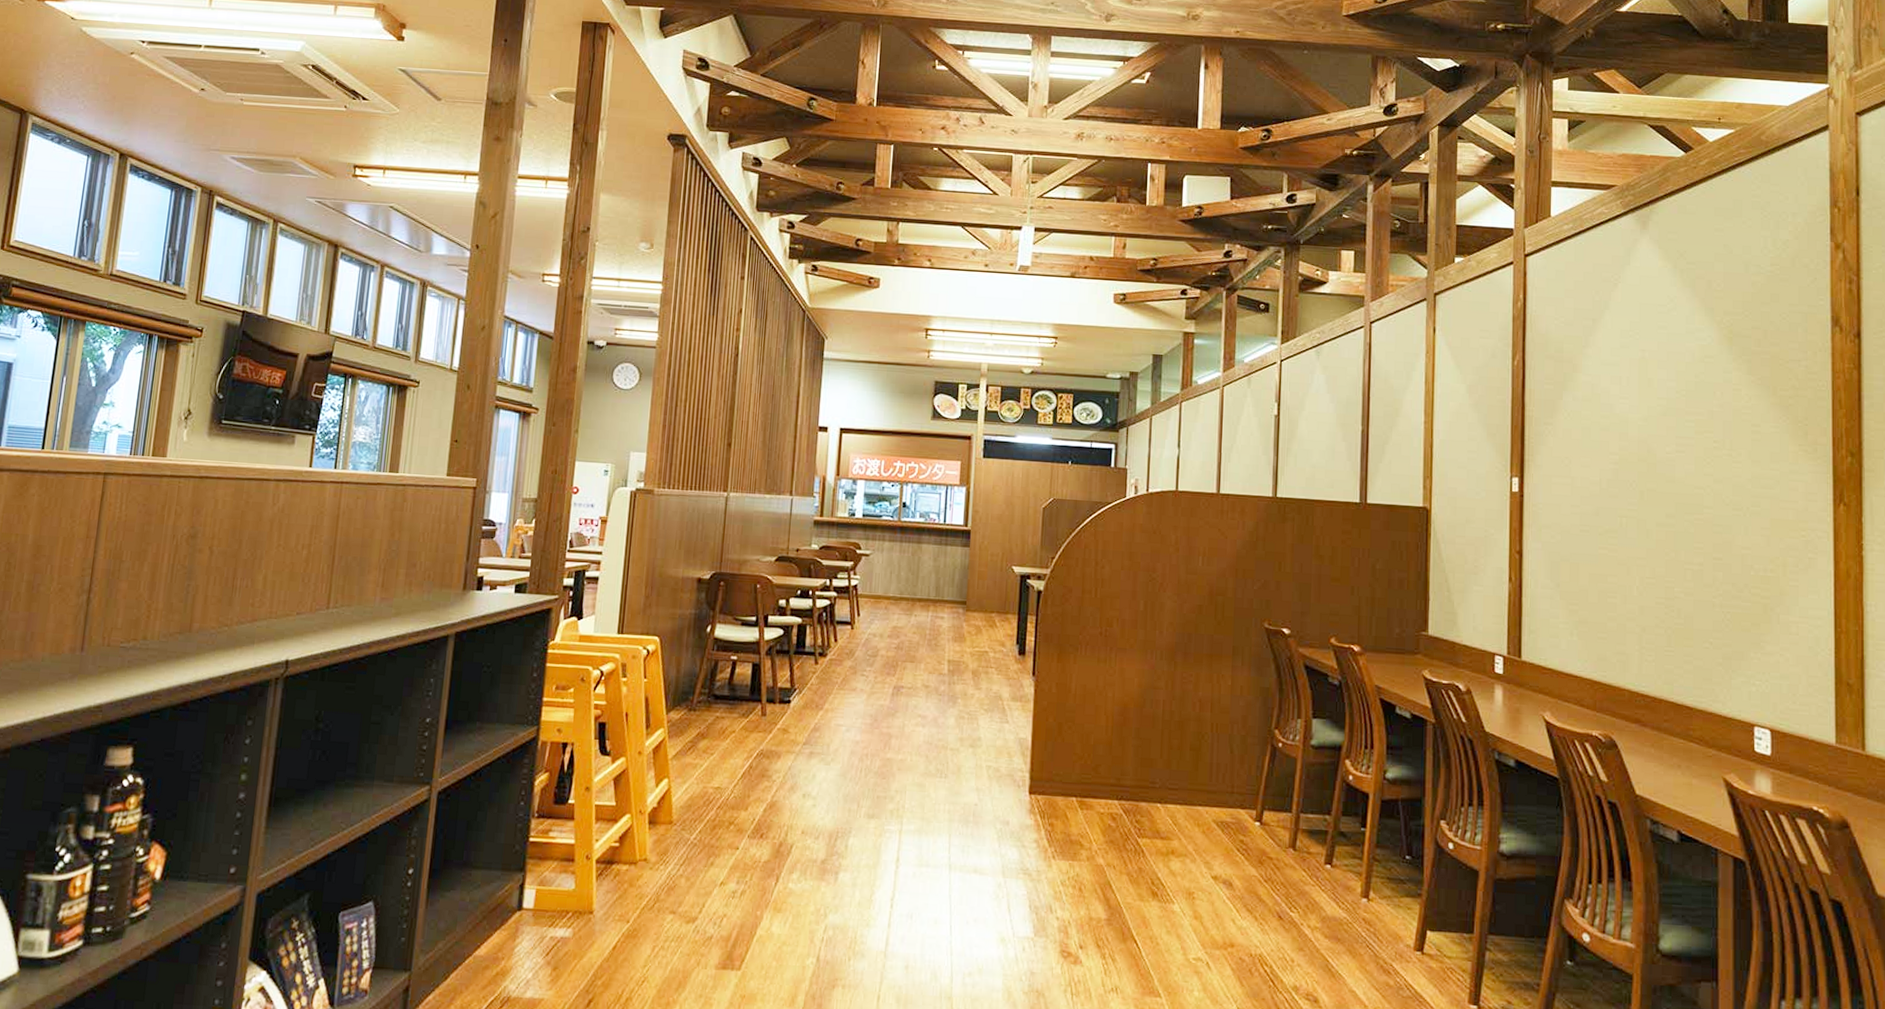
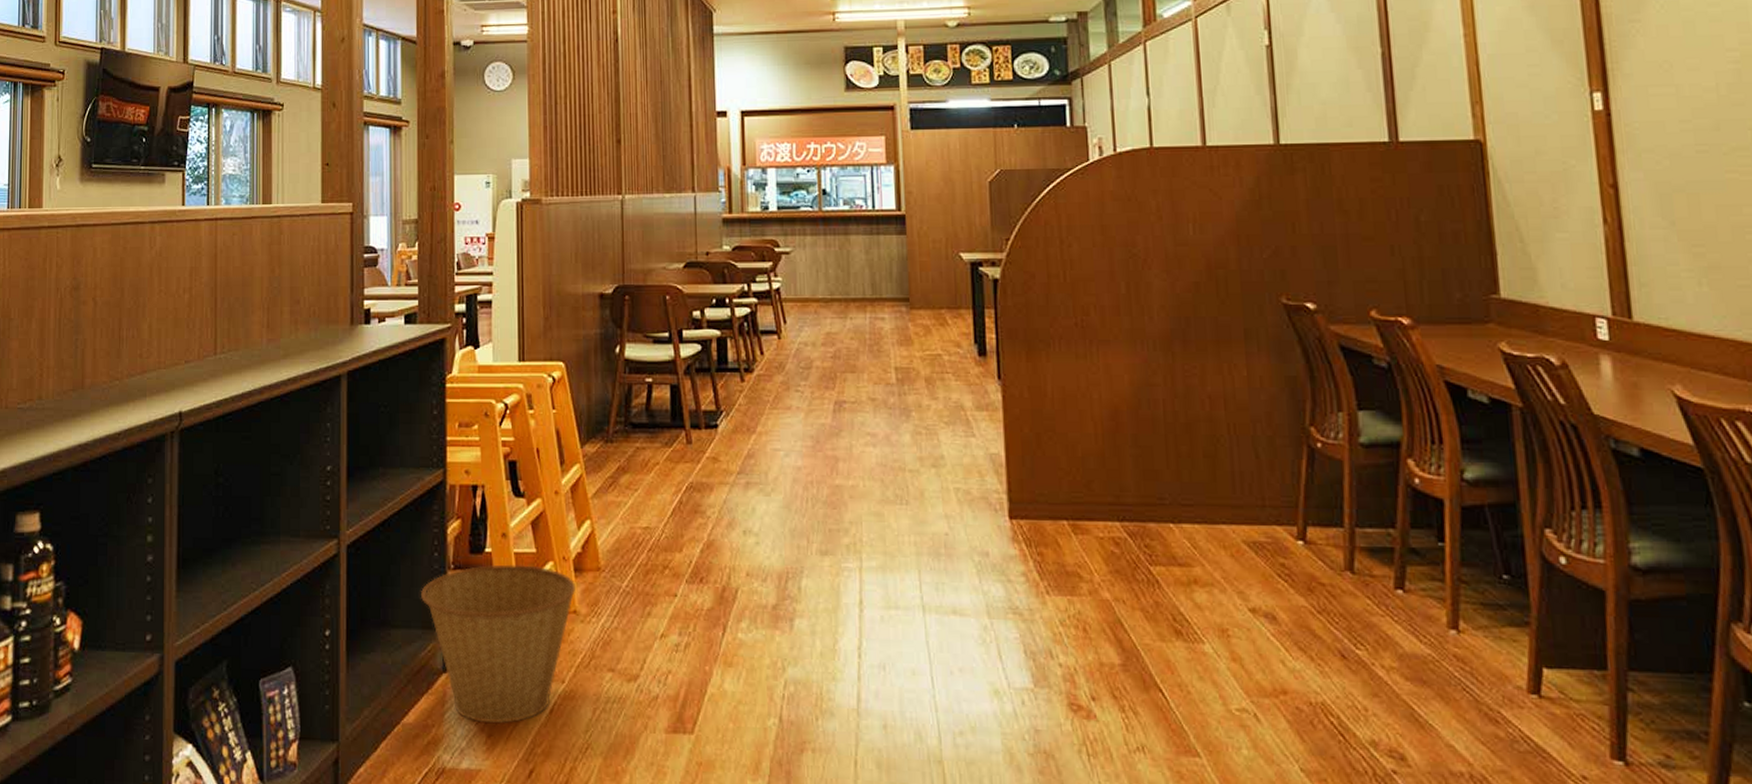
basket: none [504,814,649,958] -> present [421,564,576,724]

